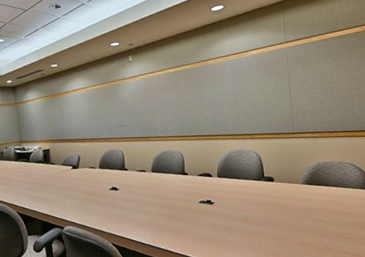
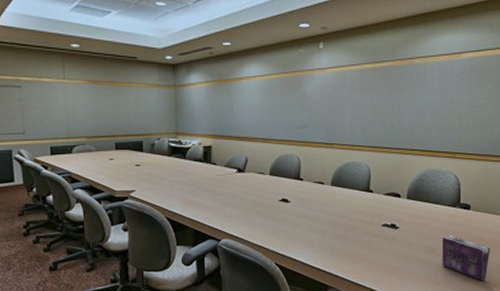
book: none [253,205,297,244] -> present [442,236,491,281]

